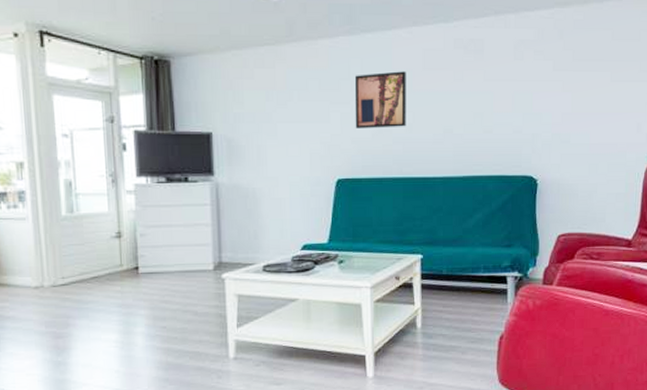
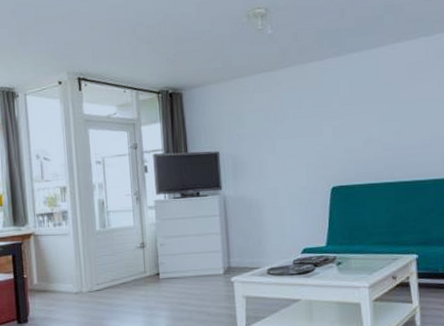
wall art: present [354,71,406,128] -> none [343,84,395,140]

